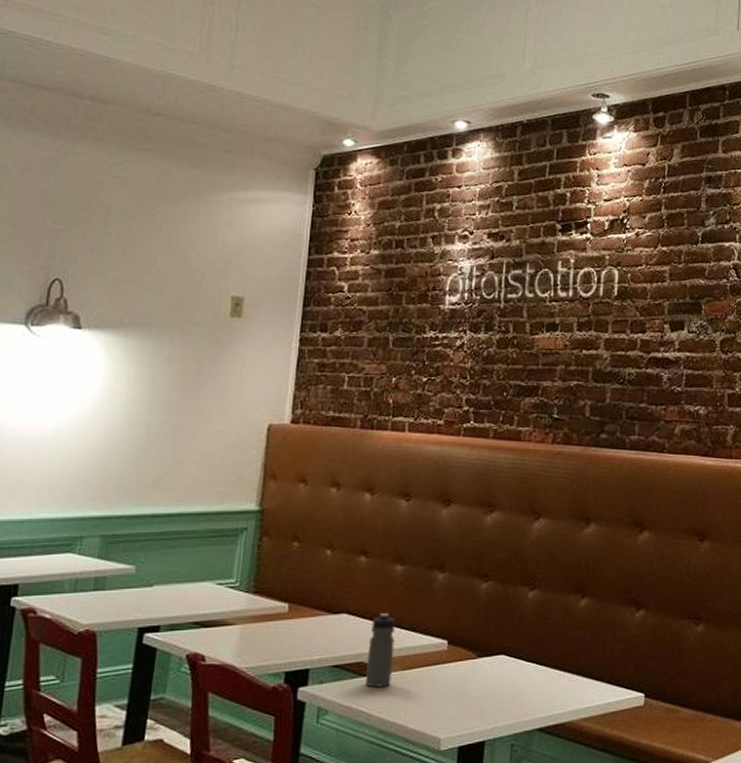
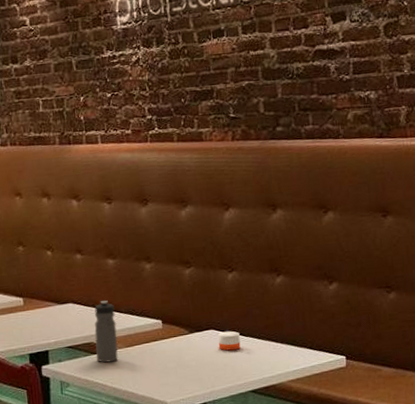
candle: none [507,657,533,681] -> present [218,331,241,351]

